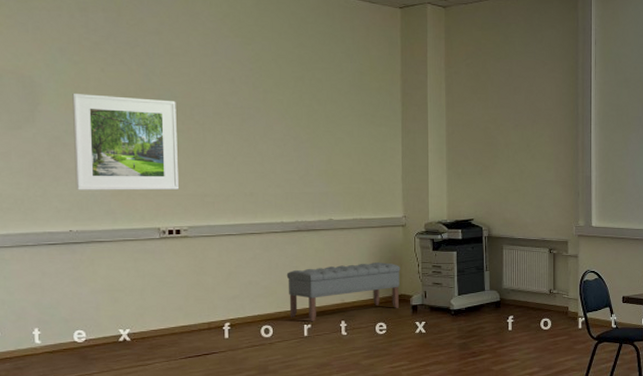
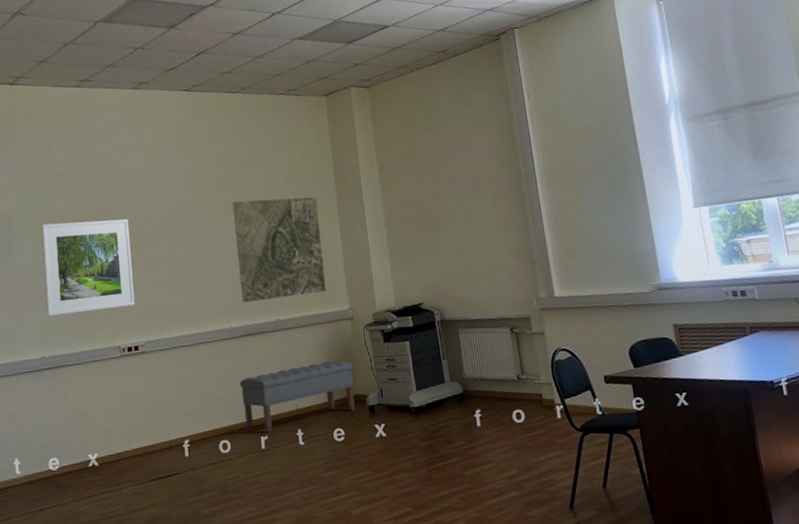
map: none [292,99,382,200] -> present [232,197,326,304]

